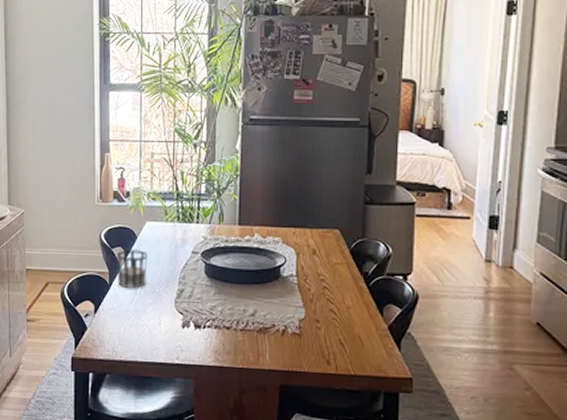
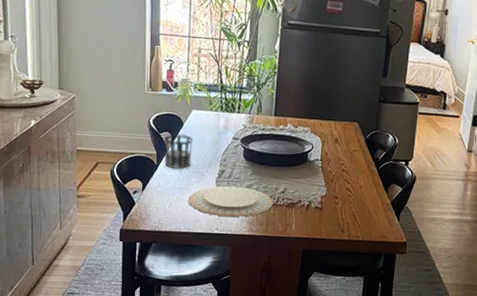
plate: none [144,307,242,345] -> present [188,186,274,217]

